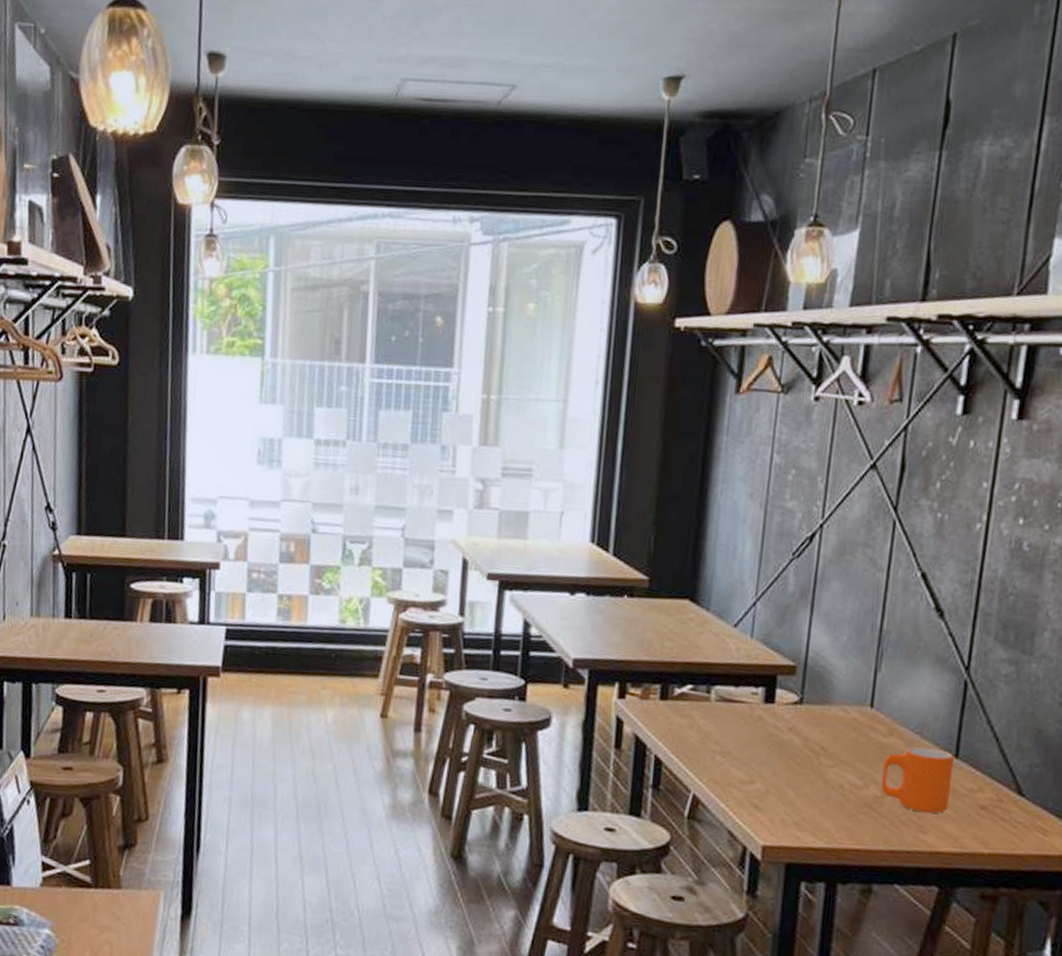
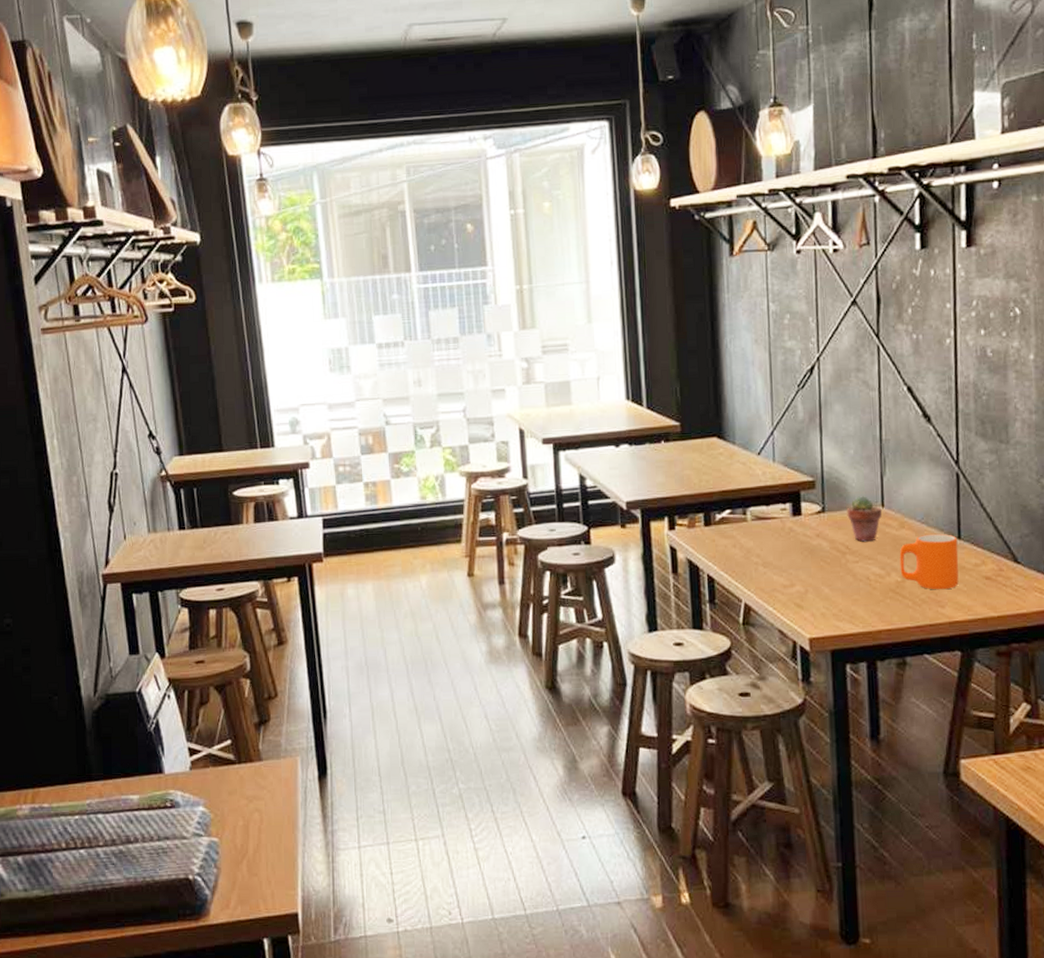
potted succulent: none [828,691,871,745] -> present [847,496,883,542]

